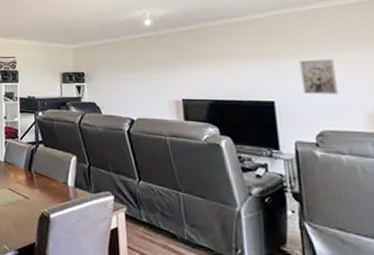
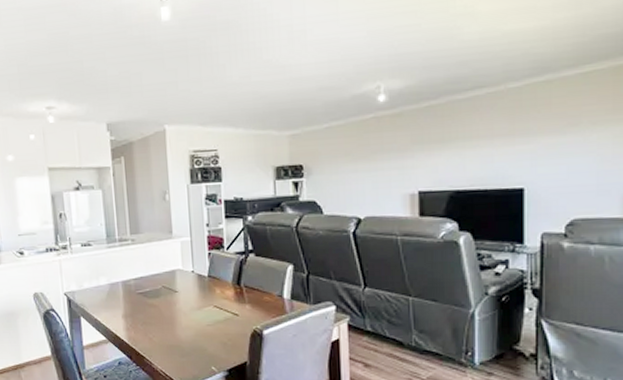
wall art: present [299,59,338,95] -> none [557,135,597,179]

